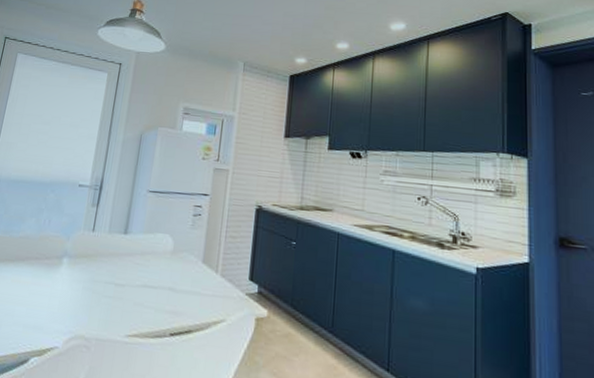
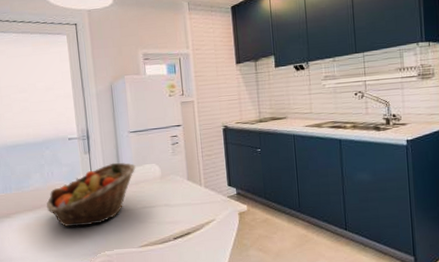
fruit basket: none [31,223,146,296] -> present [46,162,136,228]

